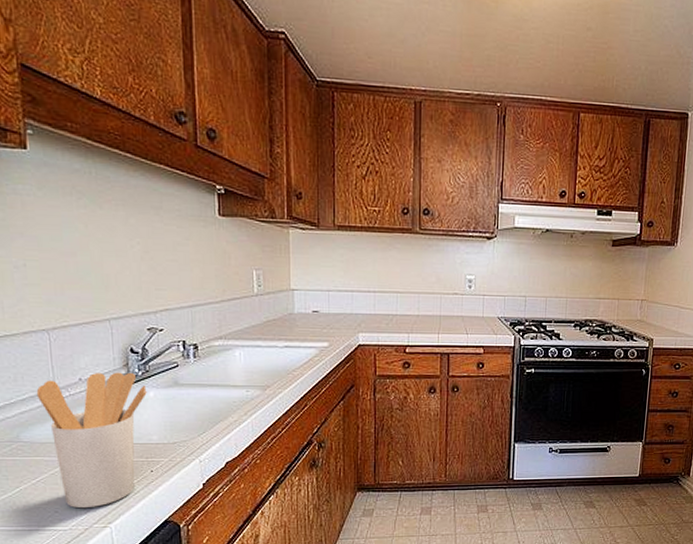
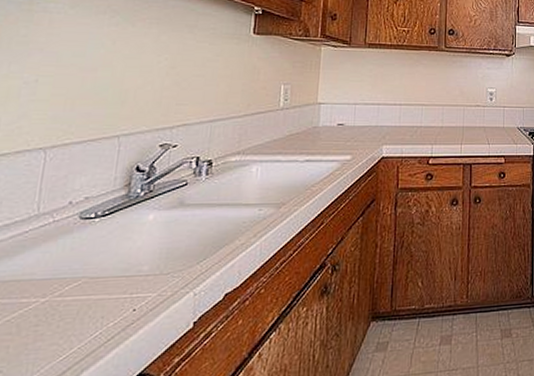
utensil holder: present [36,372,147,509] -> none [12,193,147,365]

